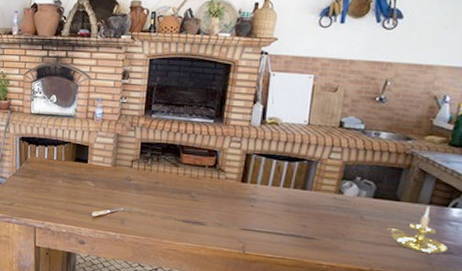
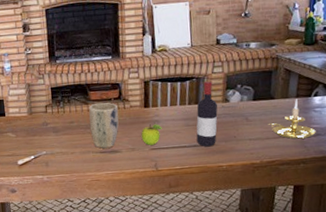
plant pot: none [175,167,212,218] -> present [88,102,119,149]
fruit: none [232,202,259,225] -> present [141,124,163,145]
wine bottle: none [296,166,329,240] -> present [196,81,218,147]

